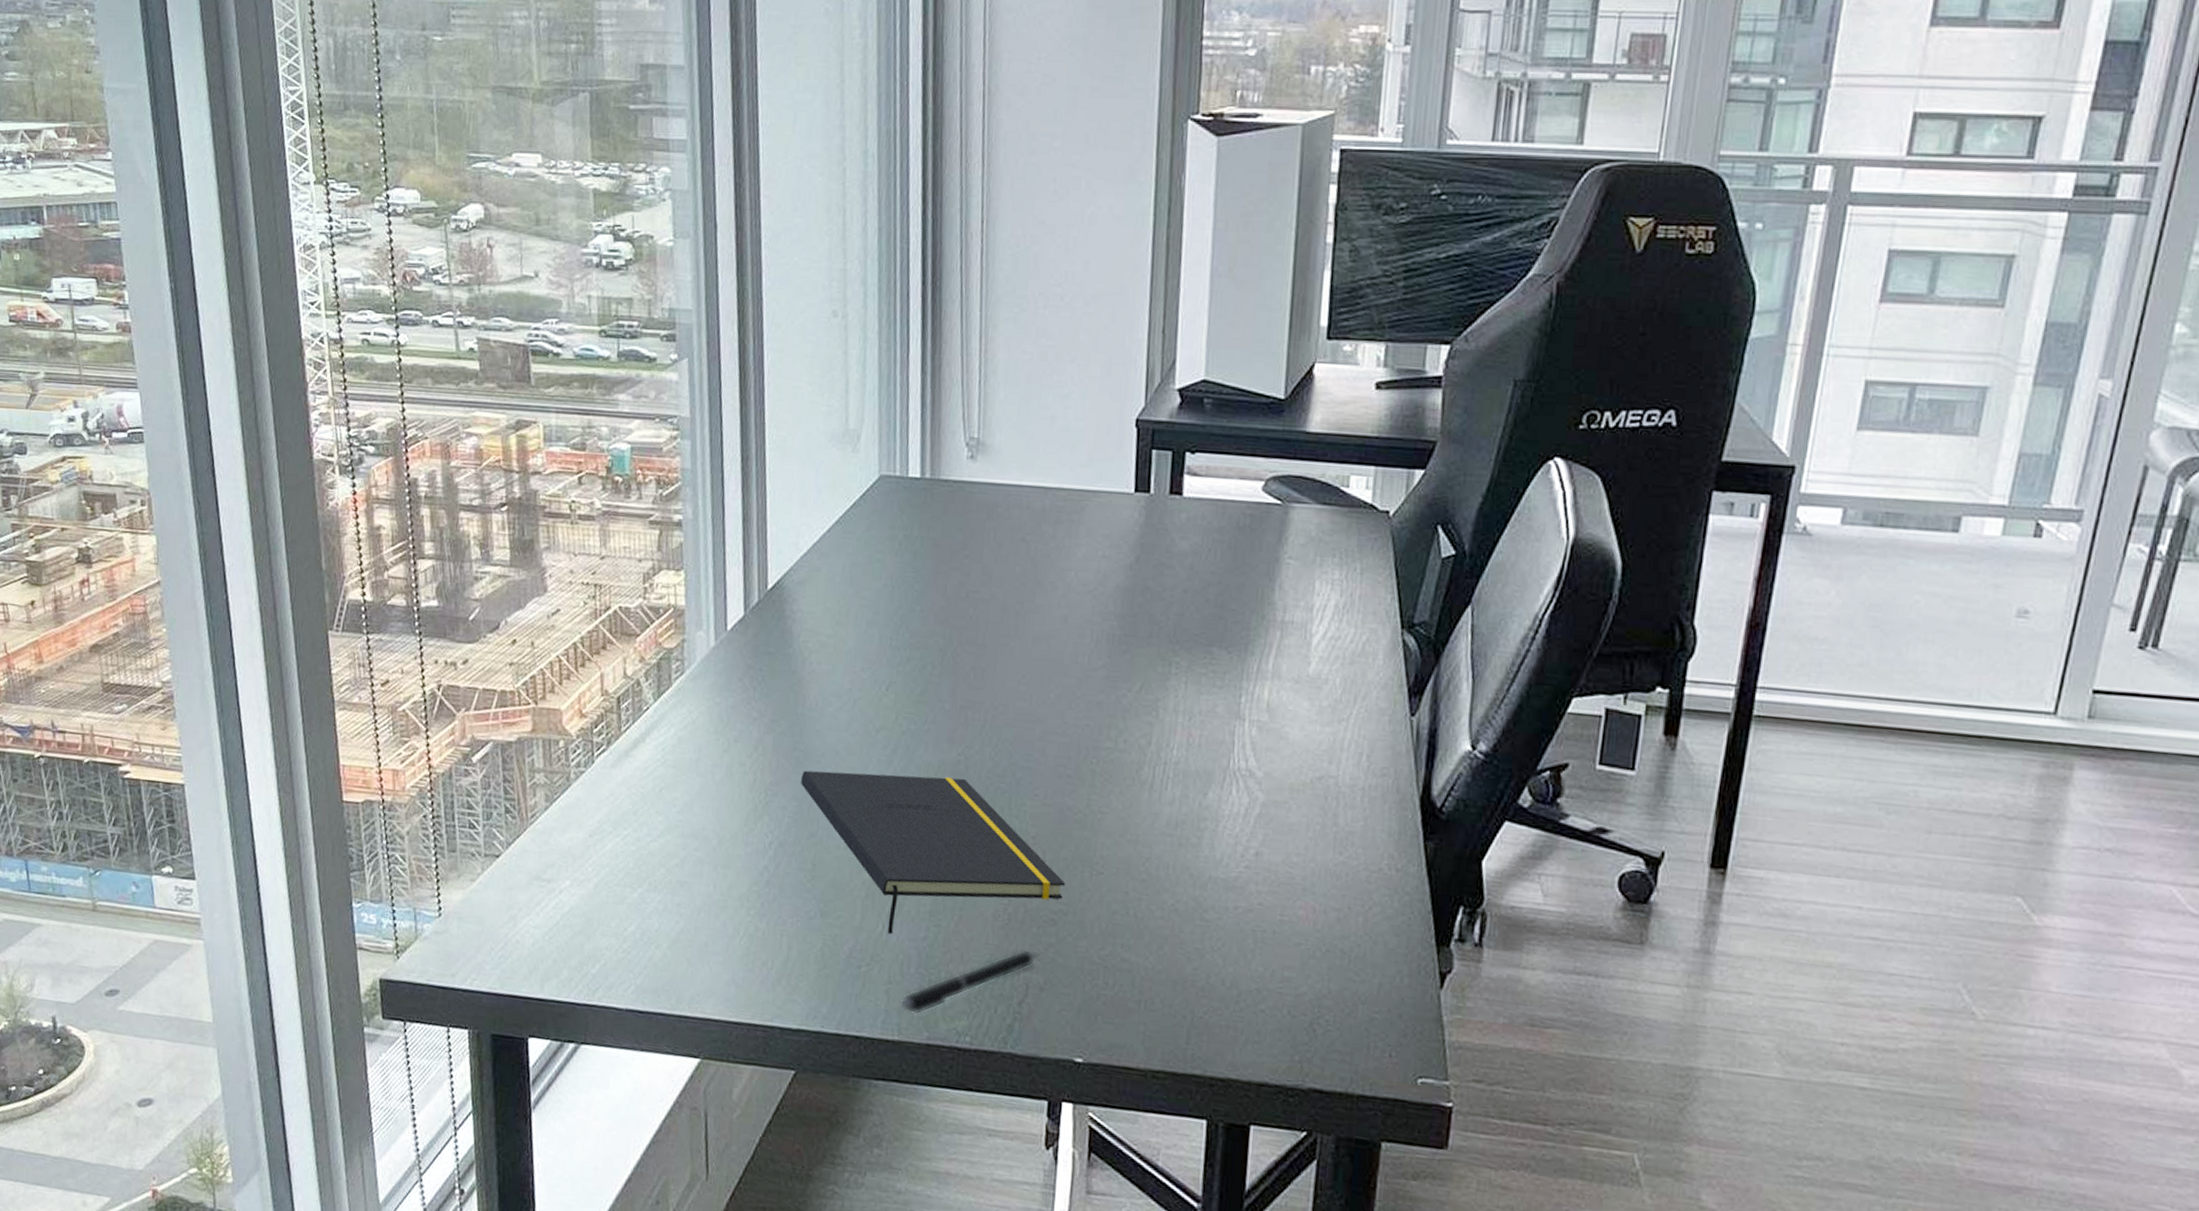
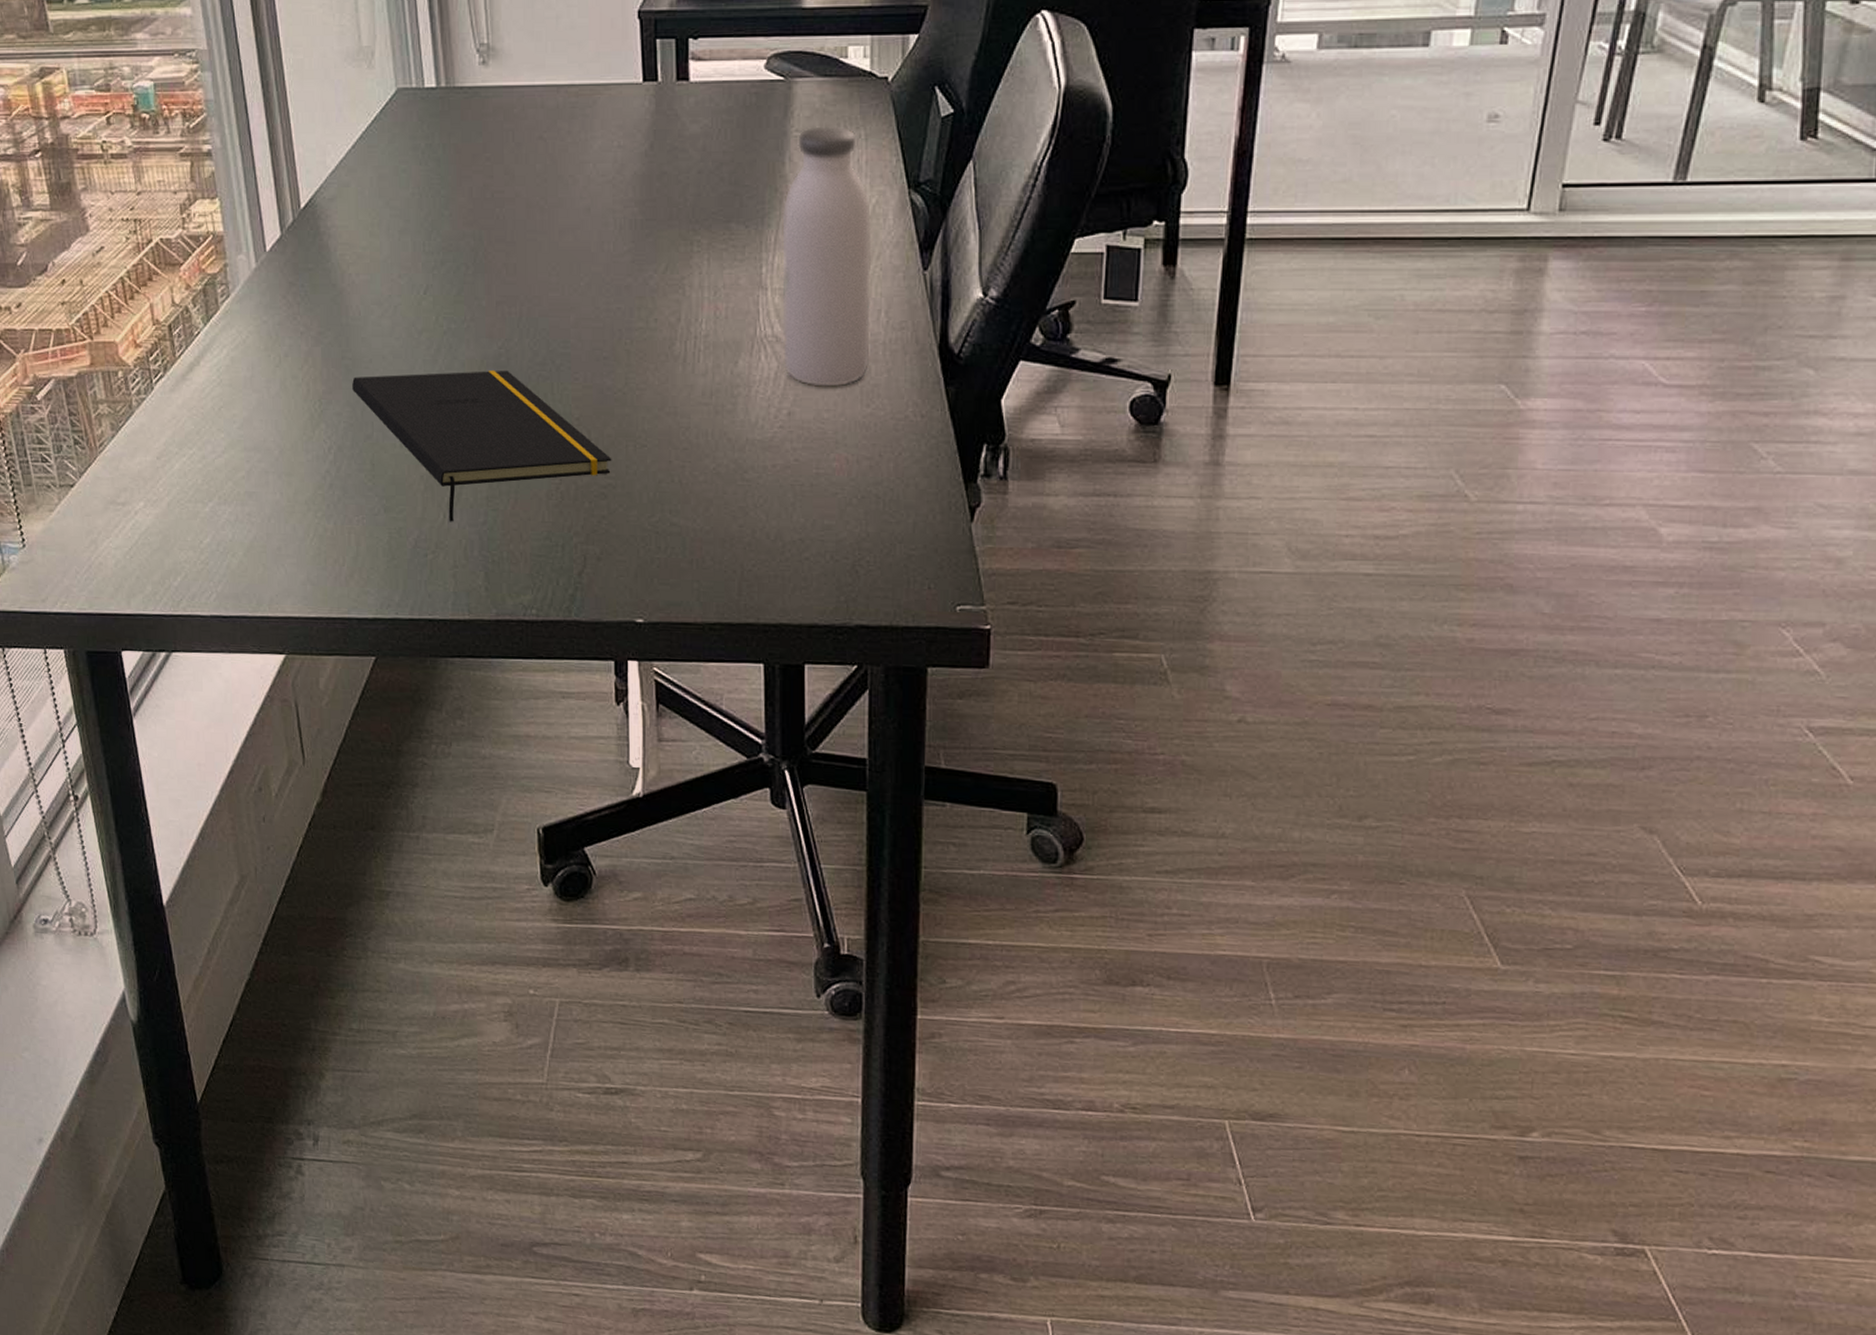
pen: present [900,948,1040,1015] -> none [468,523,594,594]
water bottle: none [1254,553,1362,832] -> present [782,124,872,388]

